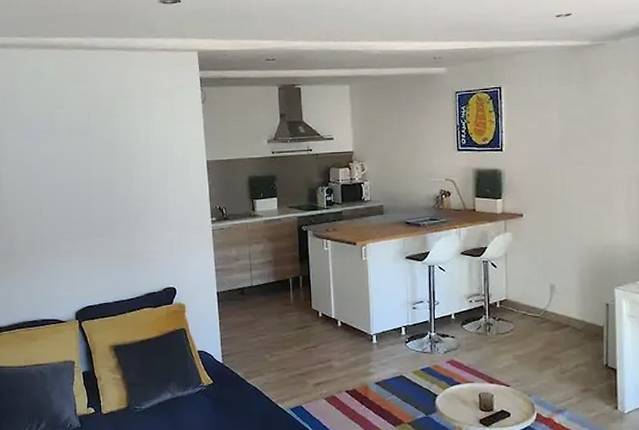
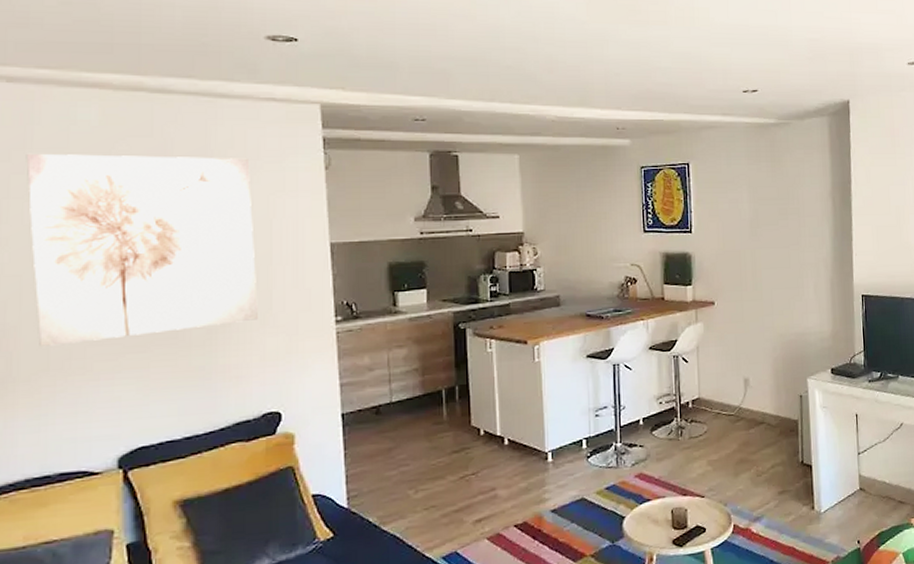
wall art: none [14,96,159,232] -> present [26,153,258,347]

